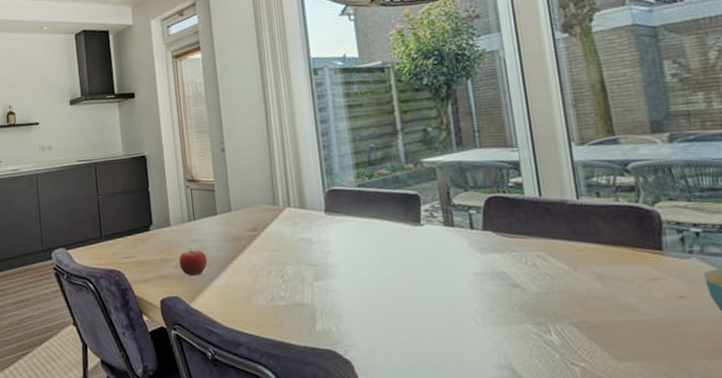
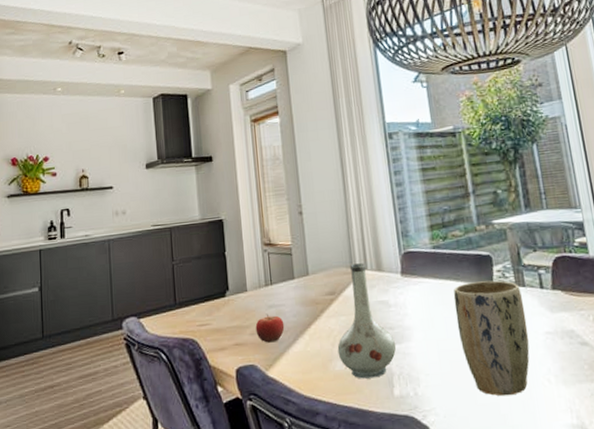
vase: none [259,200,319,313] -> present [337,263,397,379]
plant pot: none [378,220,457,335] -> present [453,280,530,396]

